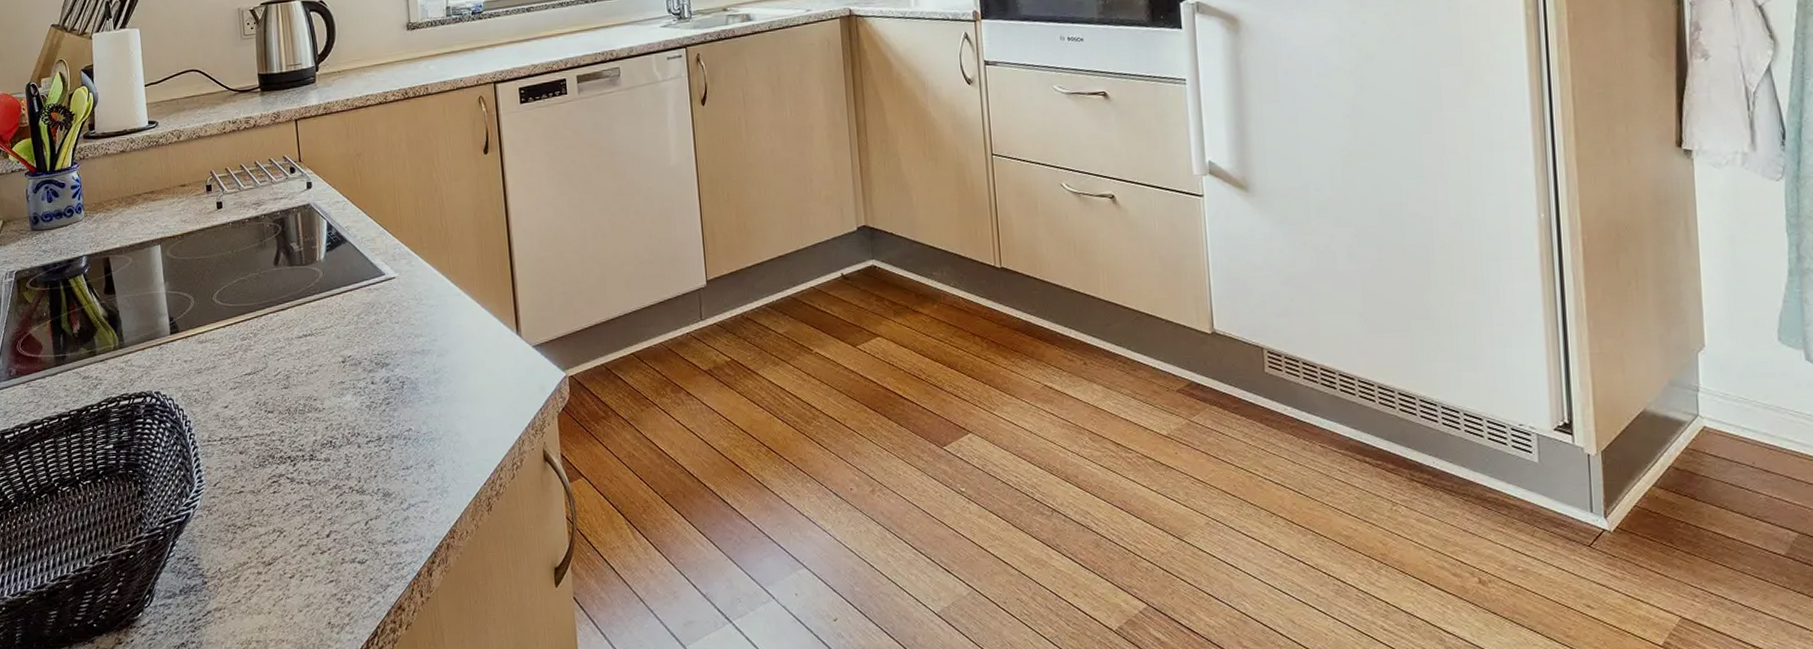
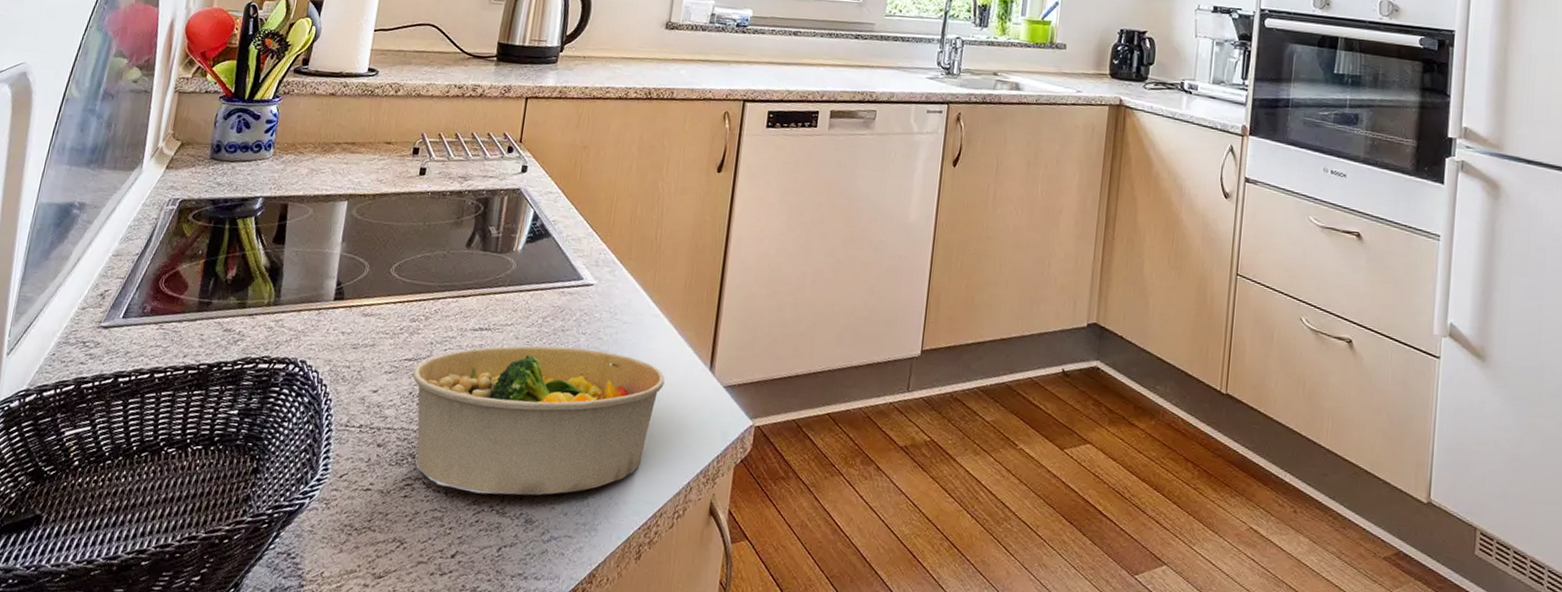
bowl: none [254,335,479,479] -> present [412,345,665,496]

